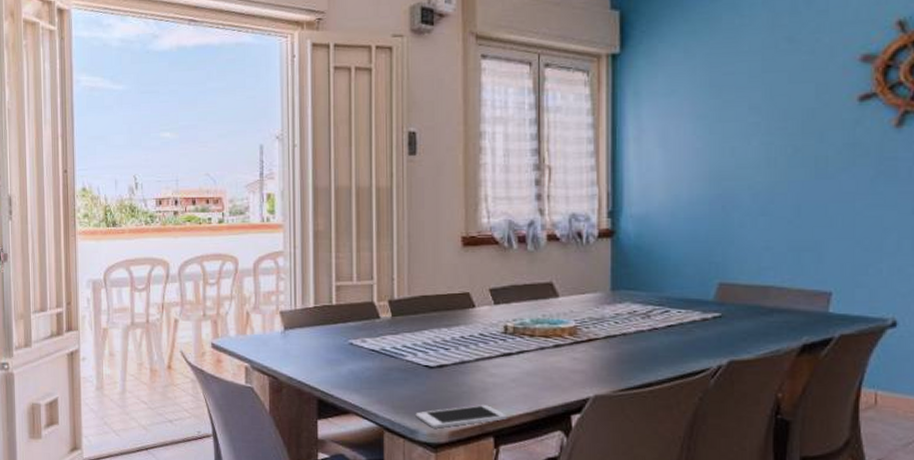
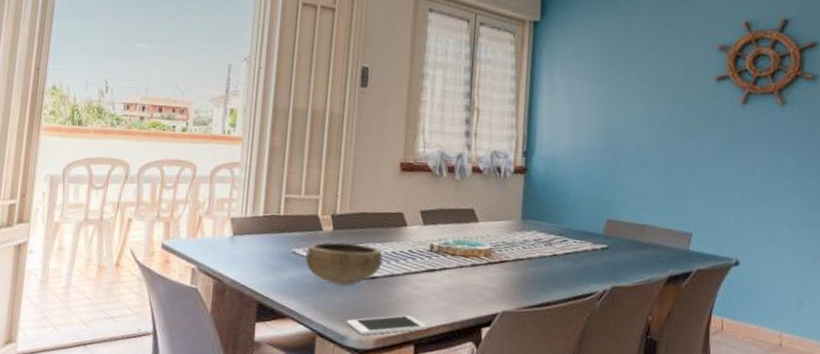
bowl: none [364,329,450,376] -> present [305,241,383,285]

